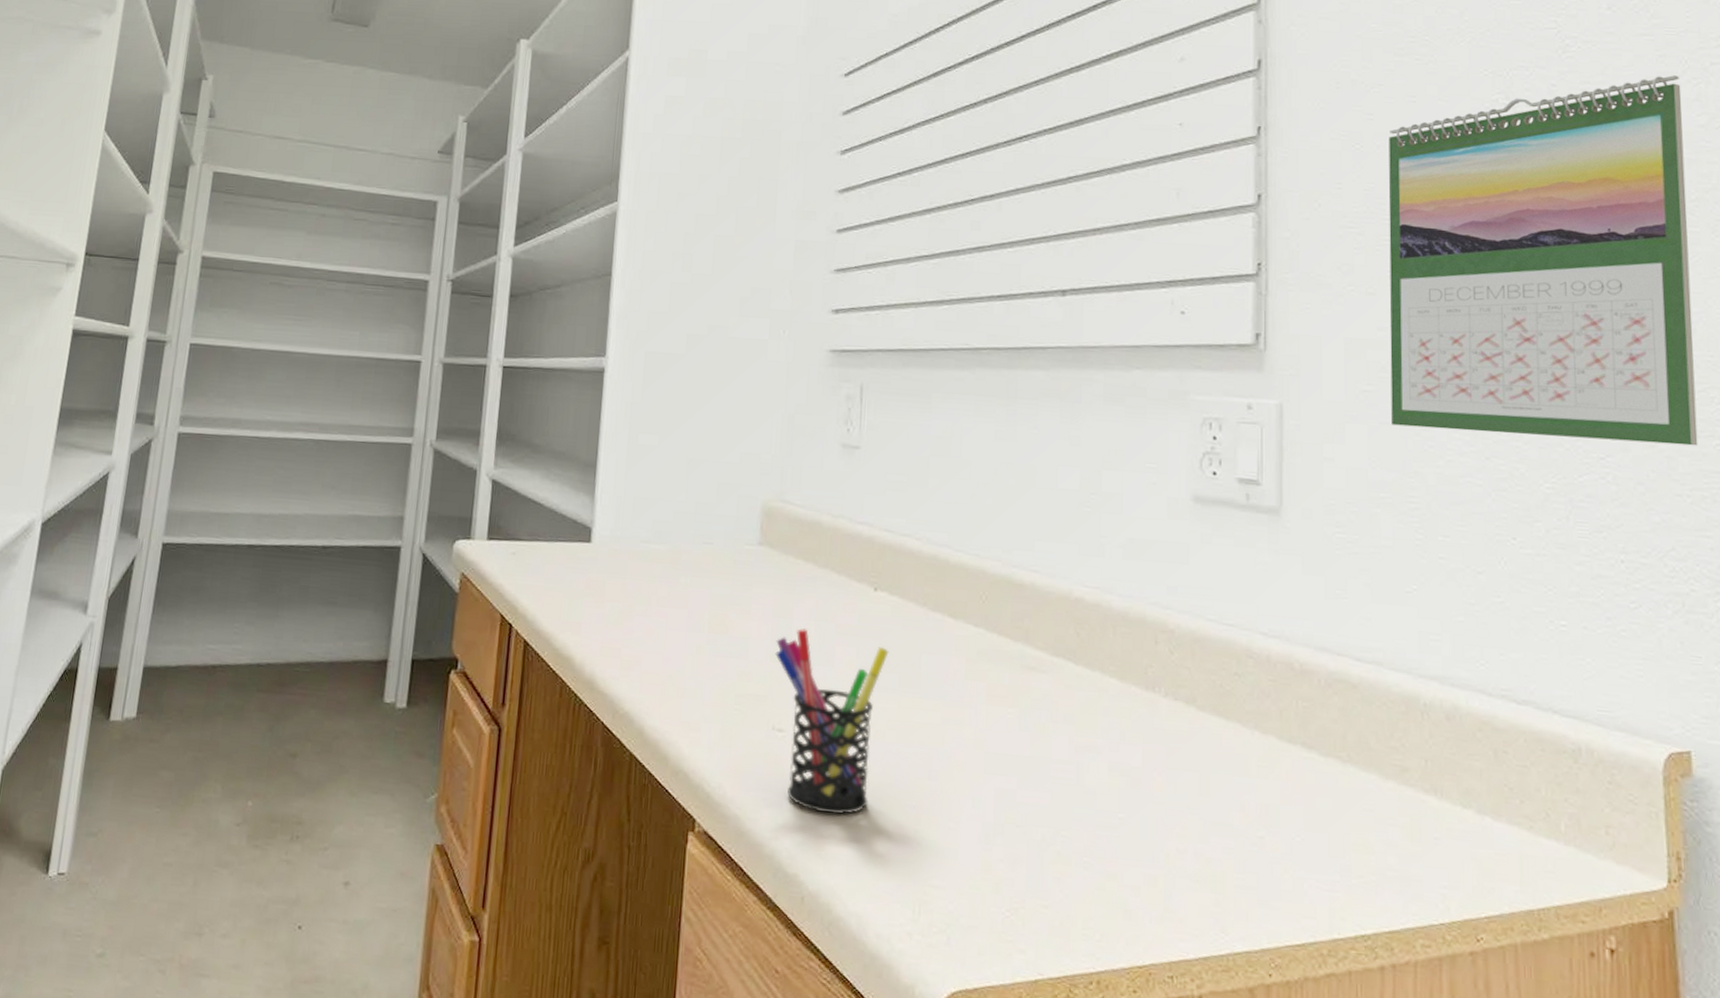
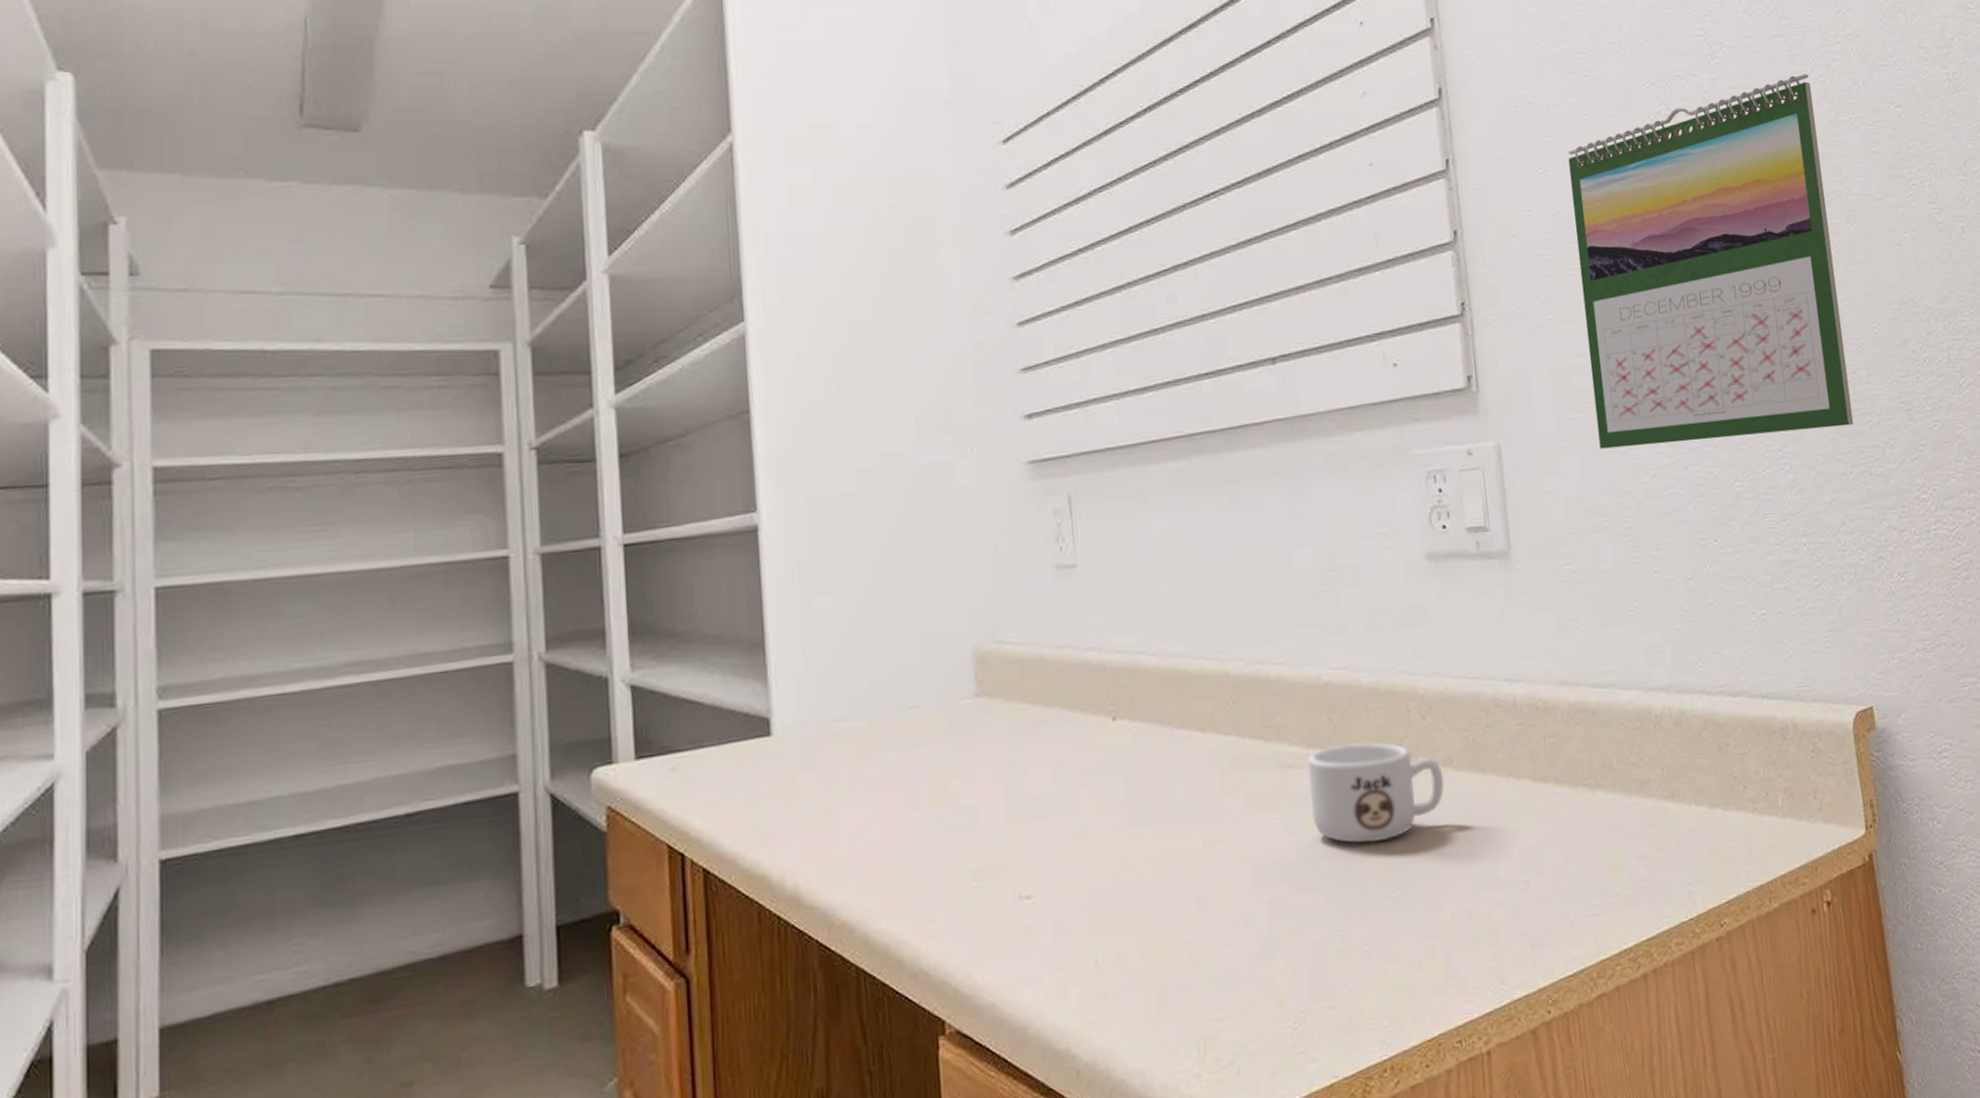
pen holder: present [775,628,889,815] -> none [1010,779,1138,976]
mug: none [1048,658,1185,761] -> present [1306,741,1444,843]

